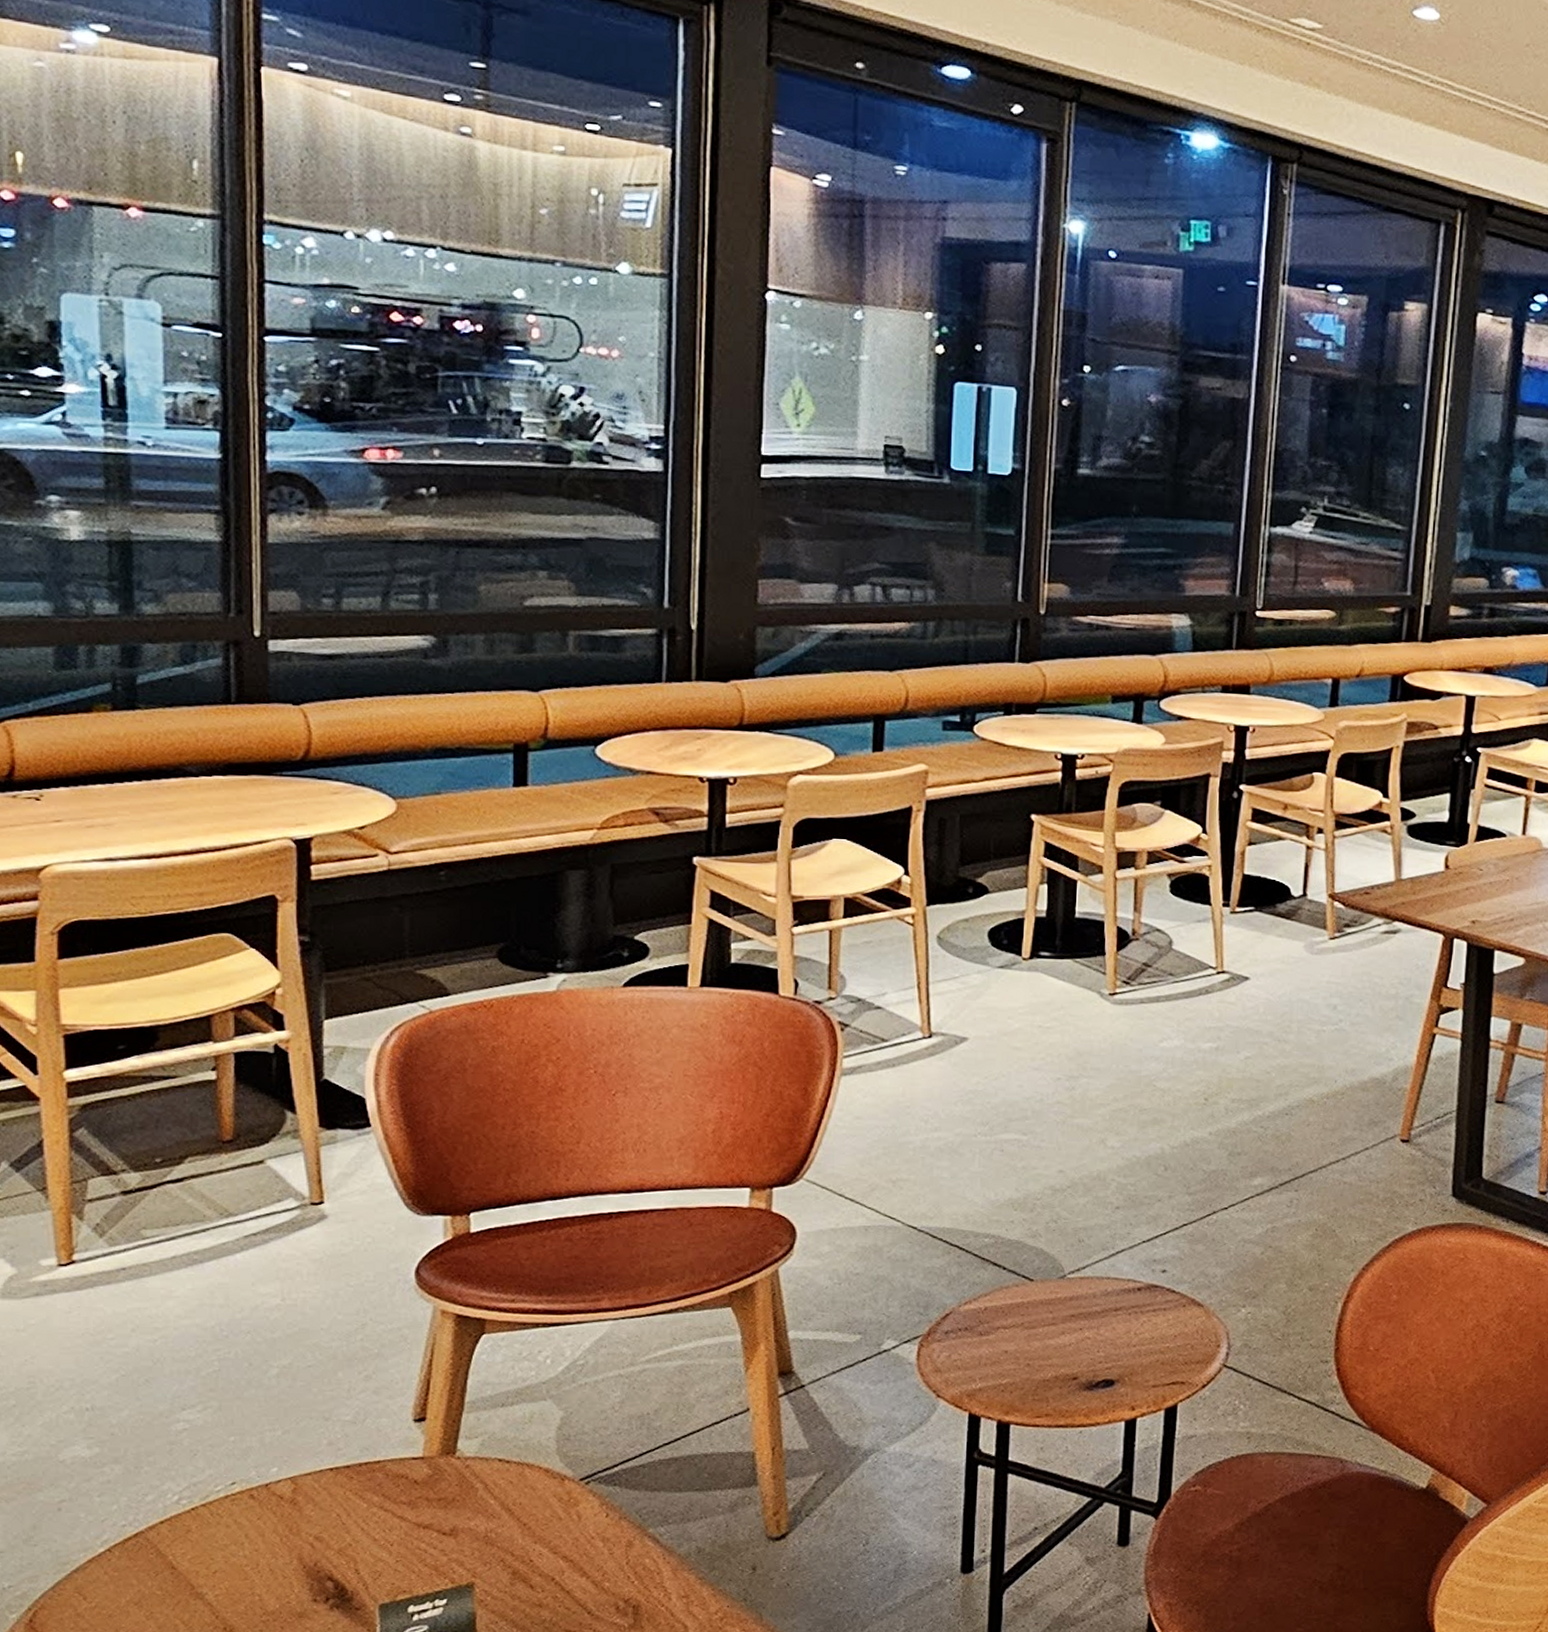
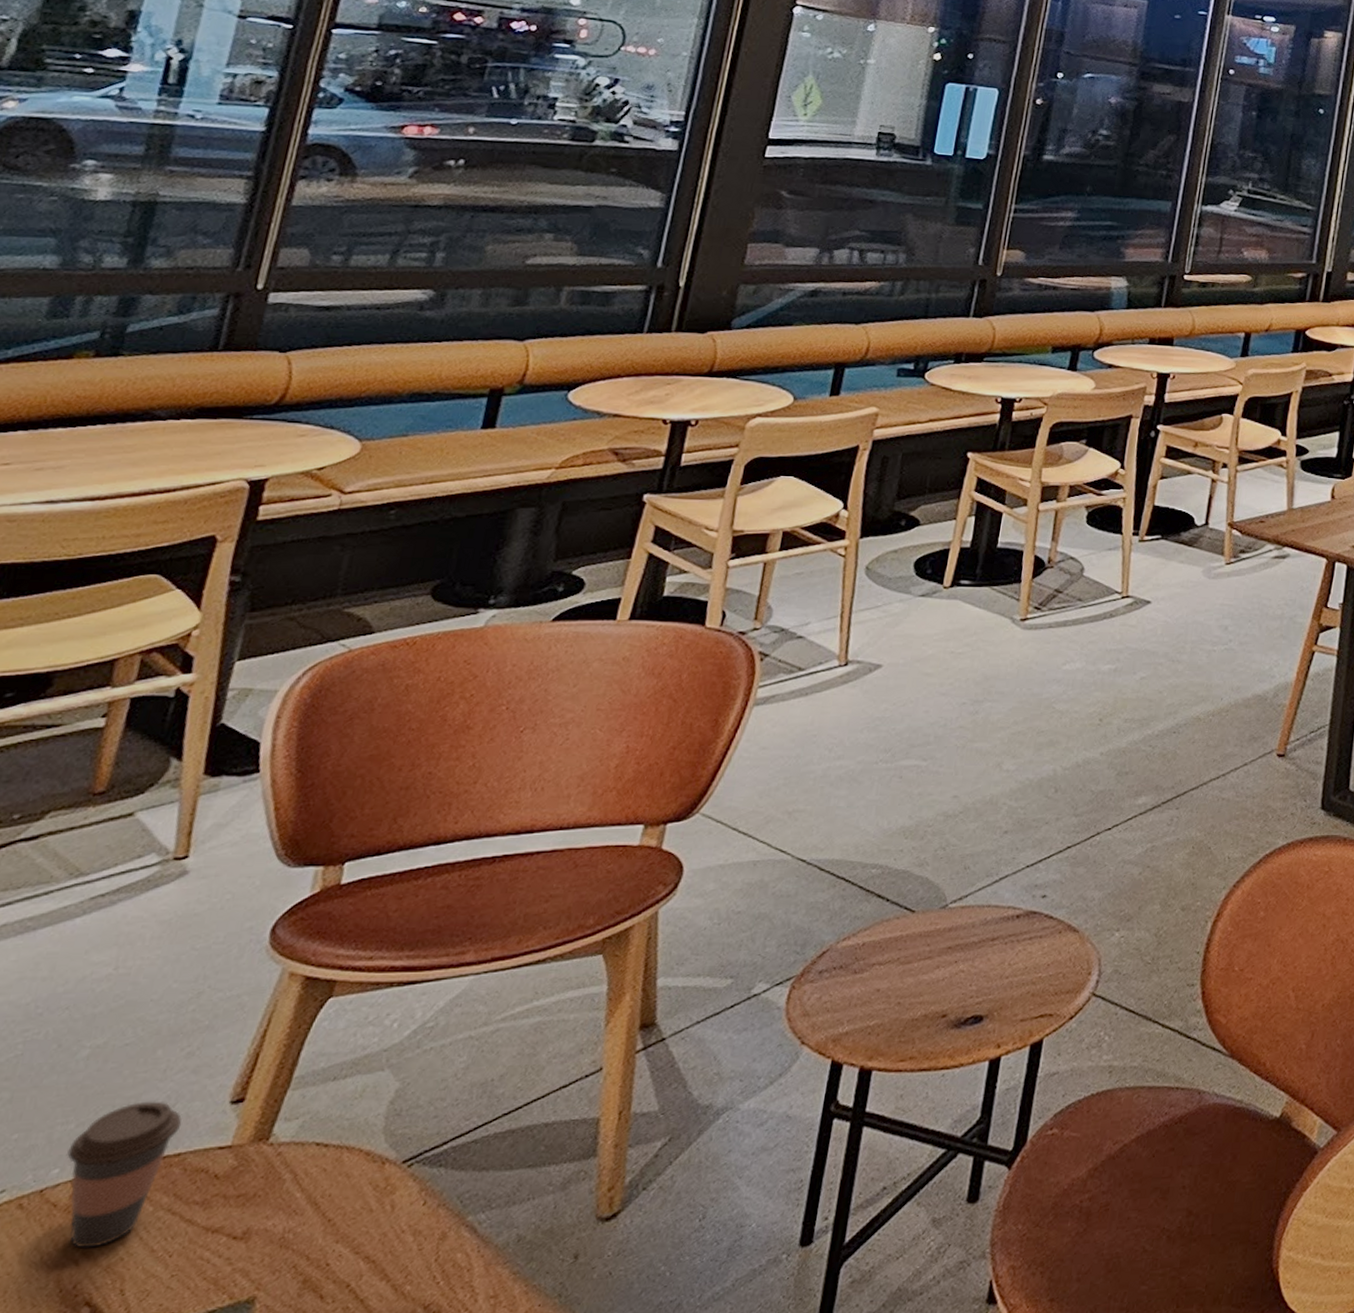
coffee cup: none [281,1415,375,1534] -> present [67,1101,182,1249]

